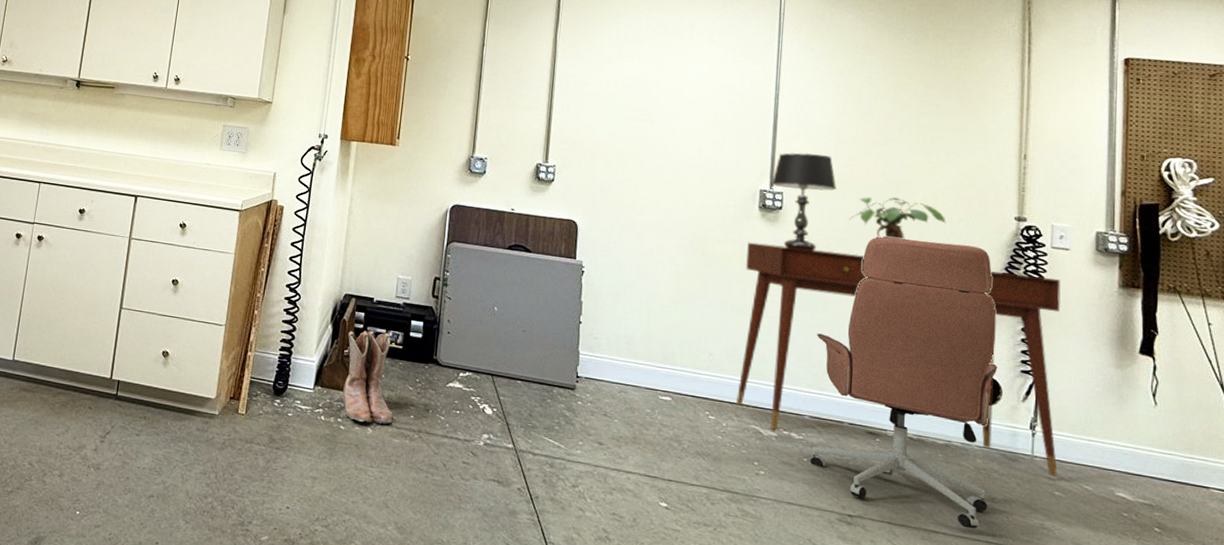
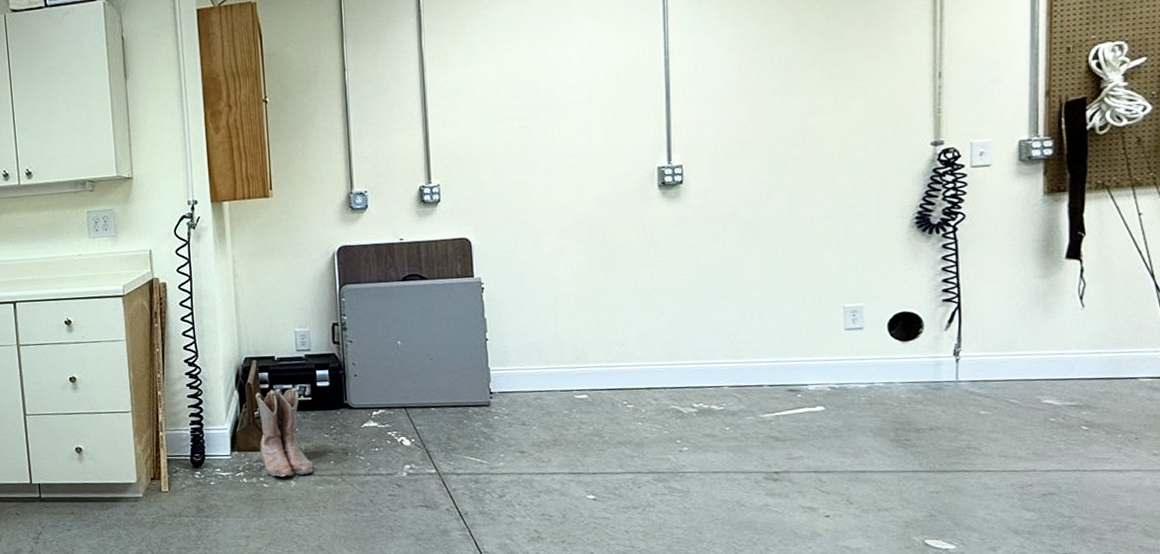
desk: present [736,242,1061,477] -> none [649,199,983,405]
table lamp: present [771,152,837,251] -> none [669,116,740,222]
office chair: present [809,236,998,529] -> none [730,182,919,462]
potted plant: present [849,197,946,240] -> none [754,147,858,194]

